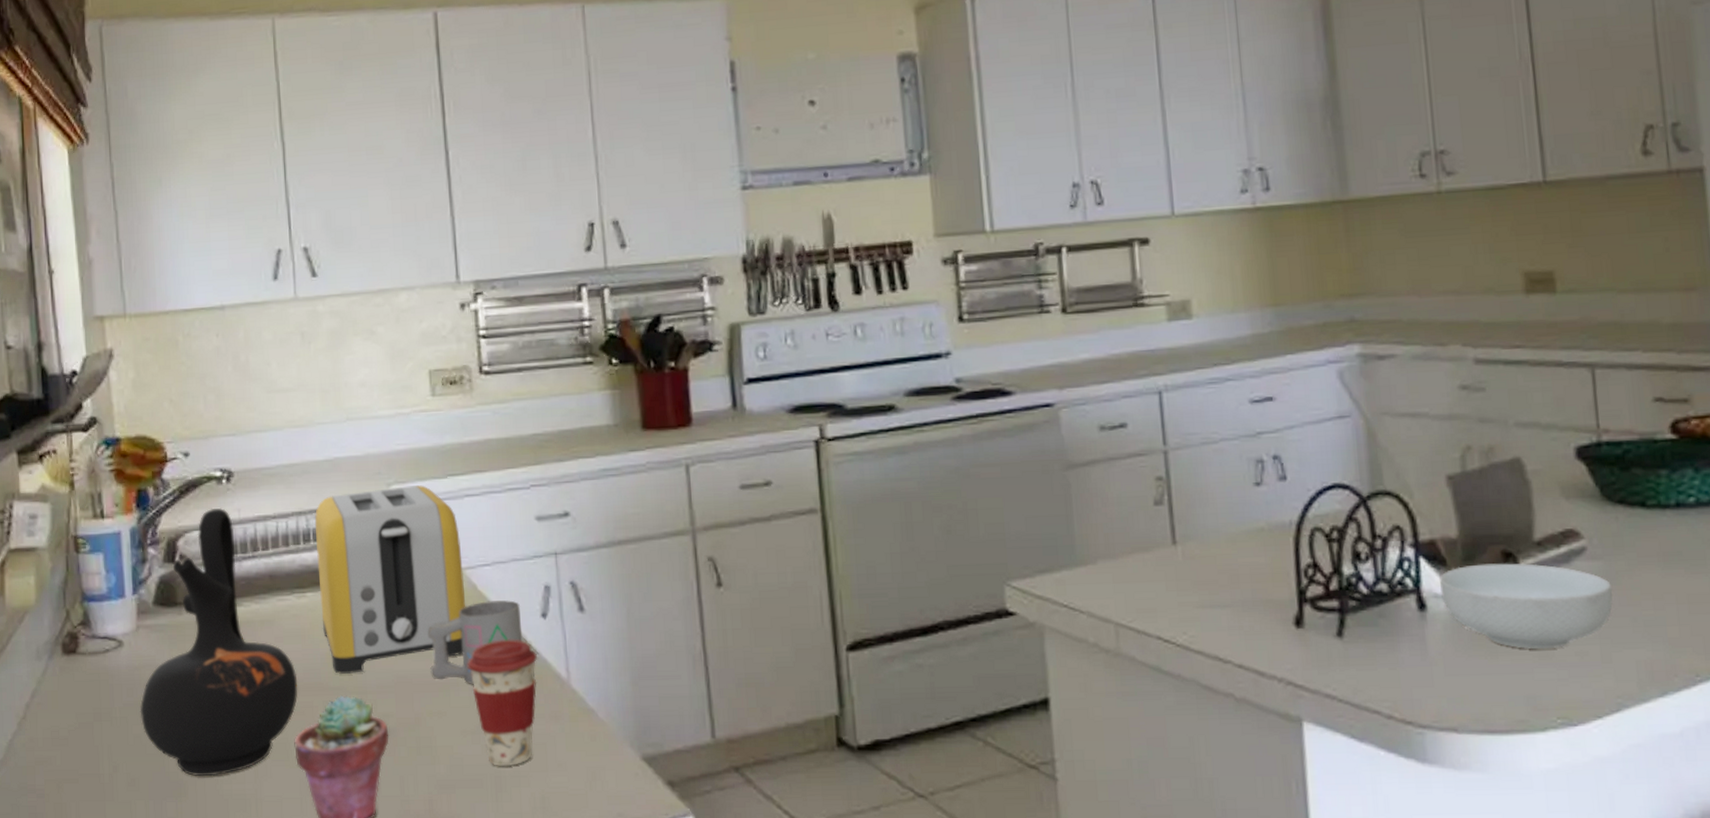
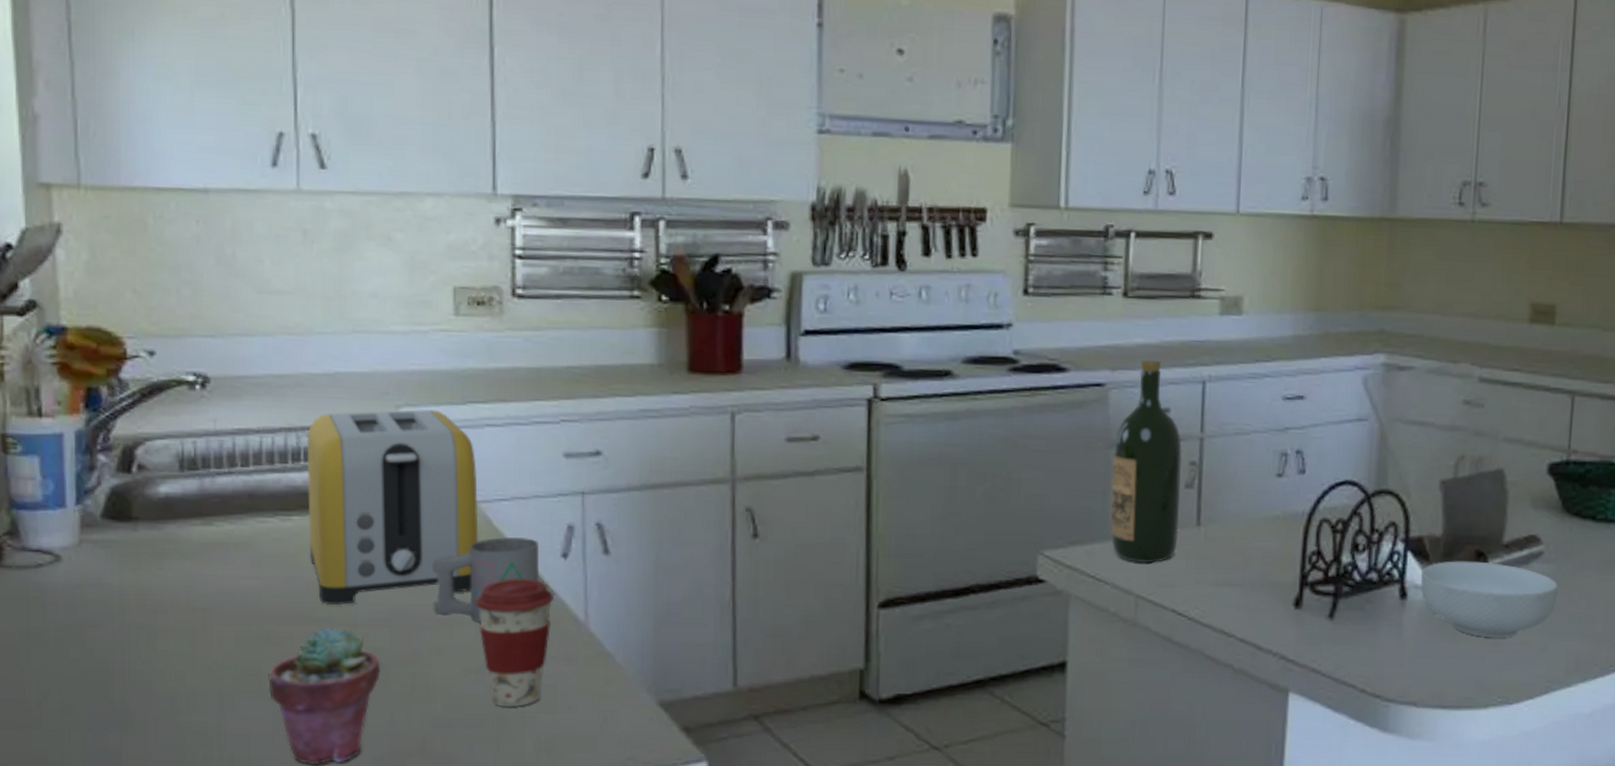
ceramic jug: present [140,507,298,776] -> none [79,415,276,707]
wine bottle: none [1071,374,1154,588] -> present [1110,359,1183,563]

